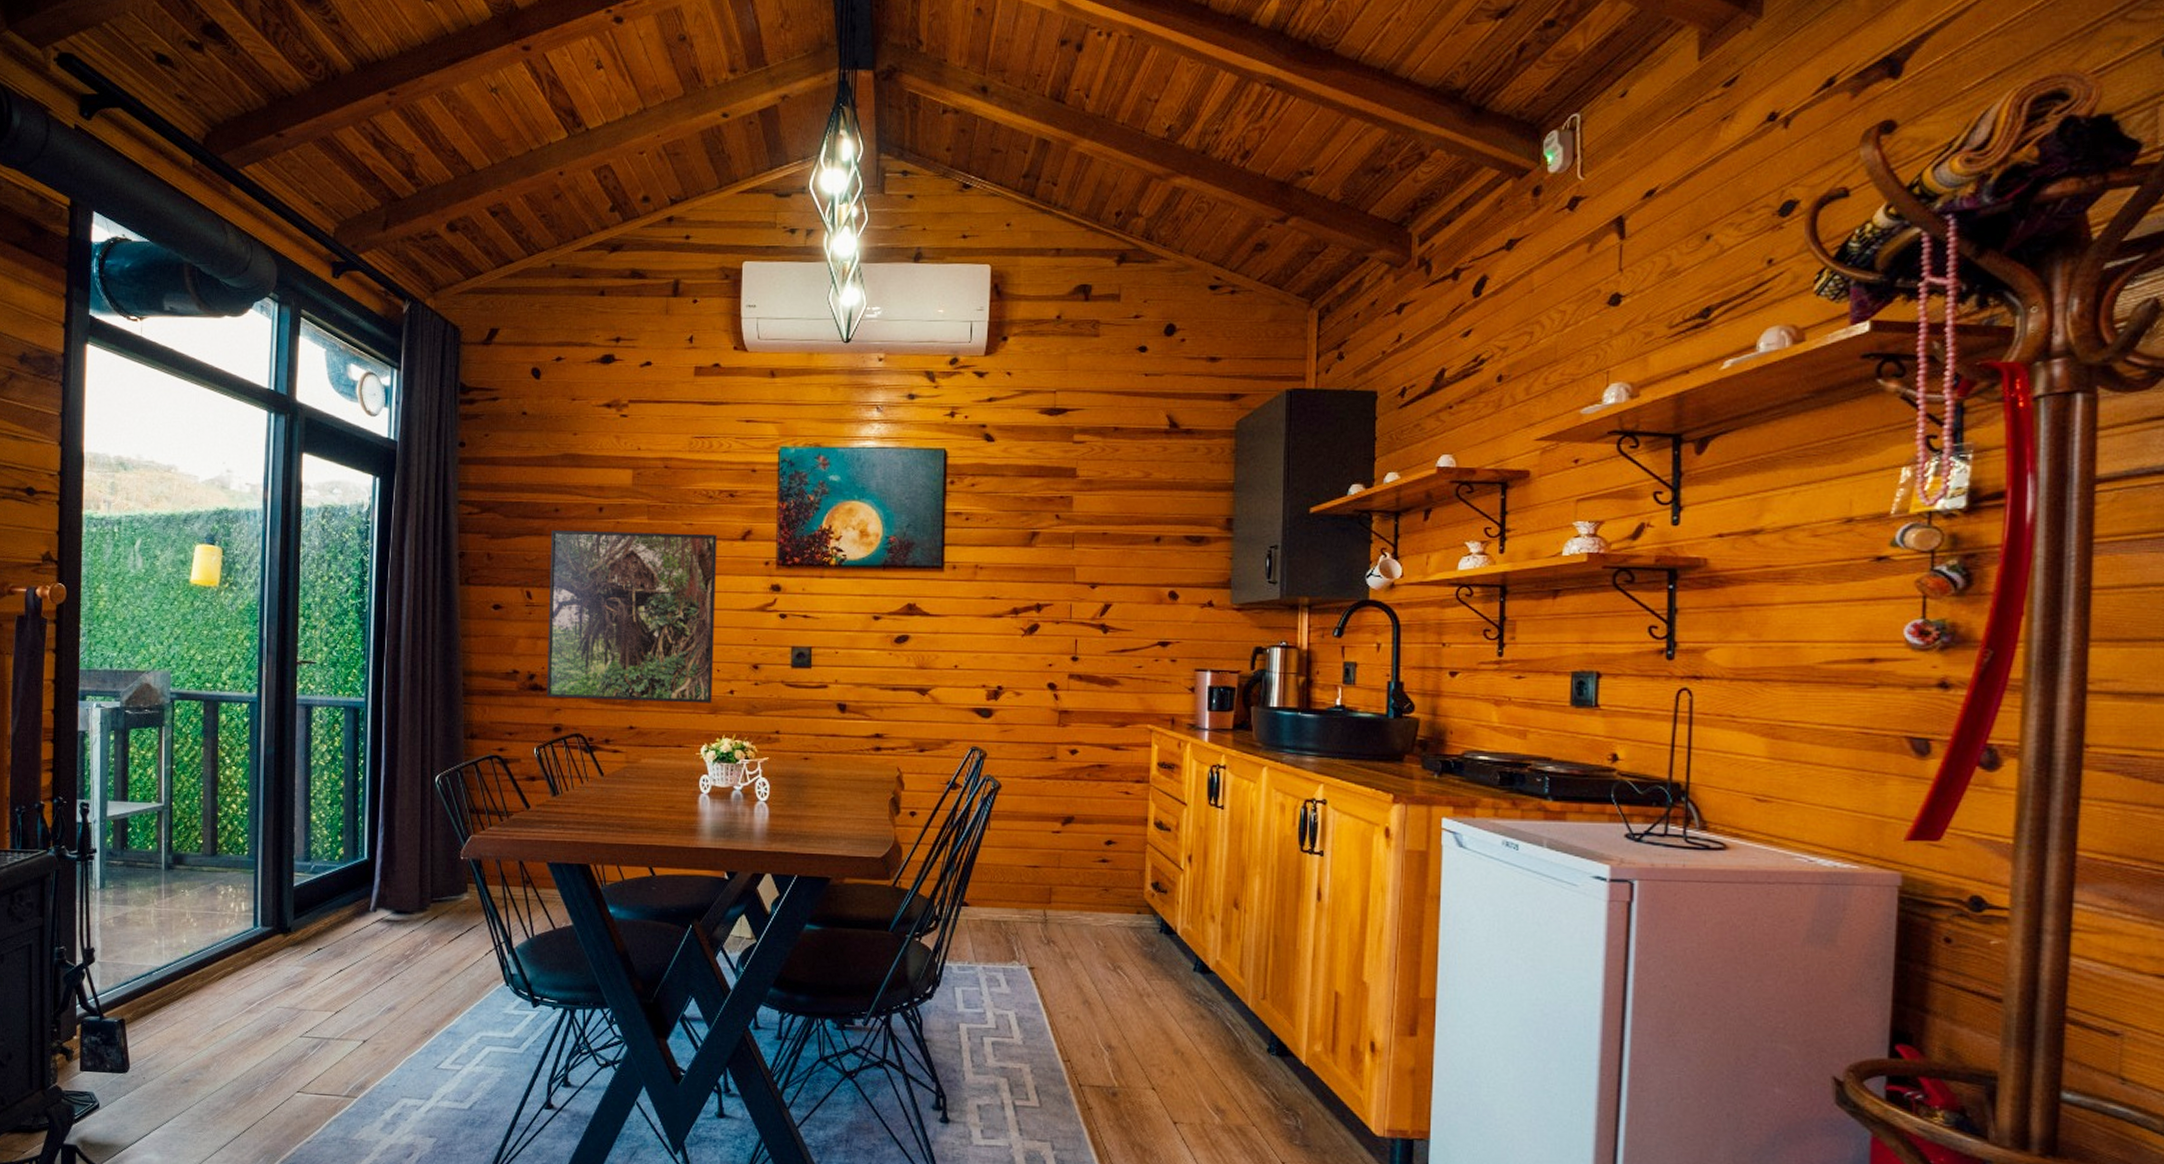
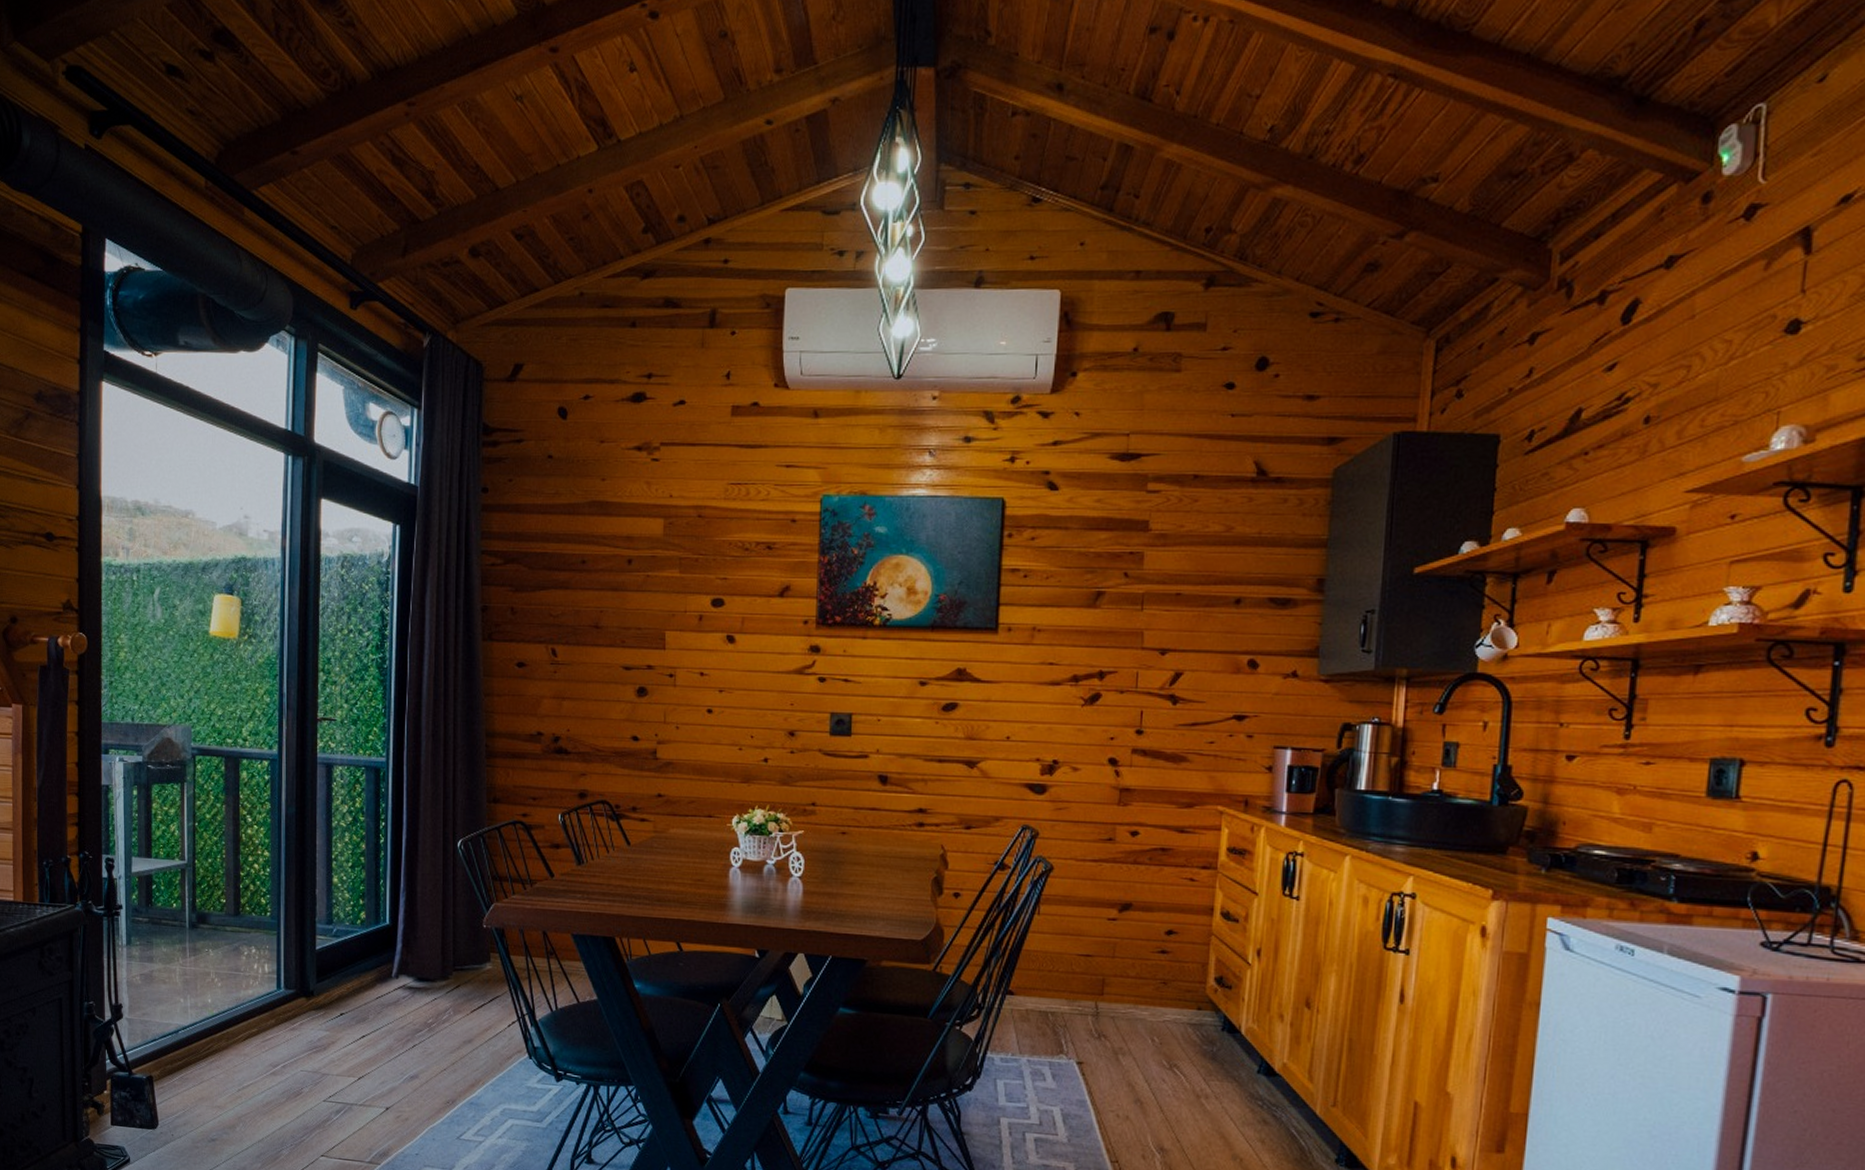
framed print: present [546,529,717,703] -> none [572,582,753,772]

